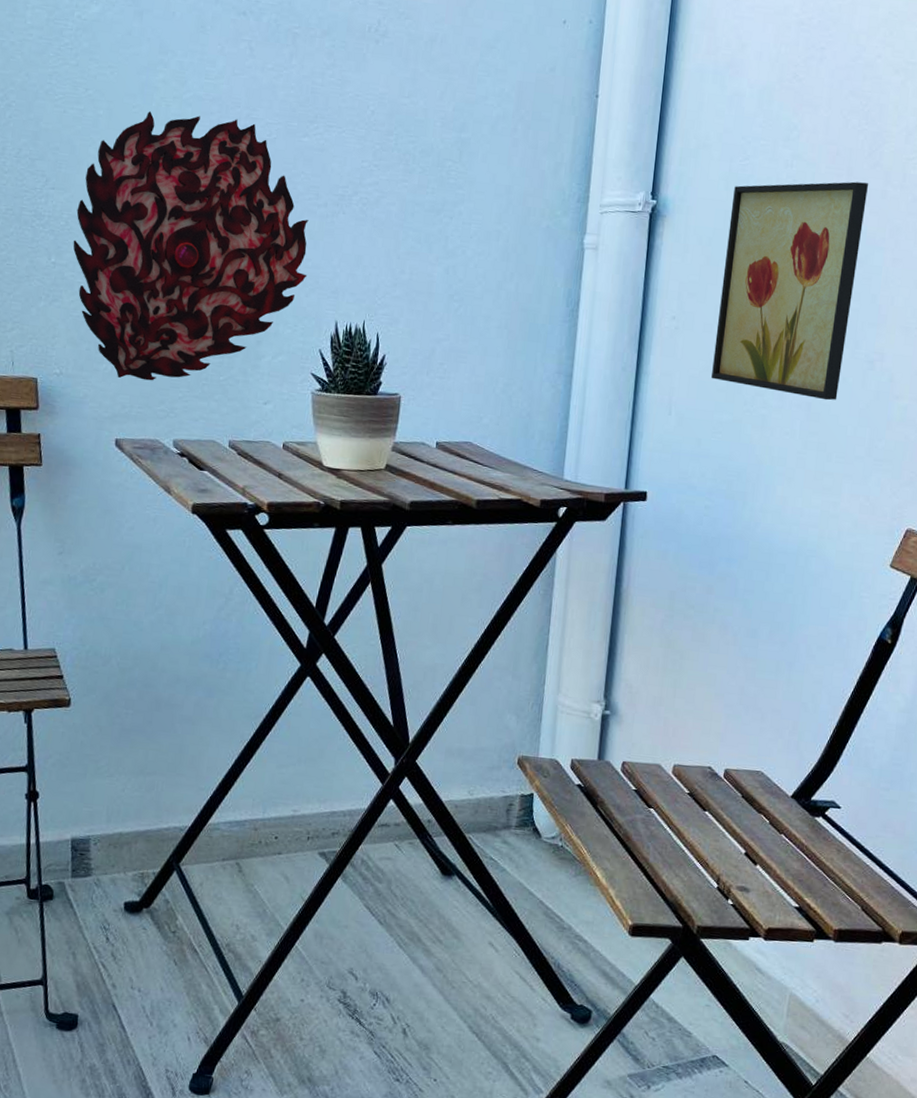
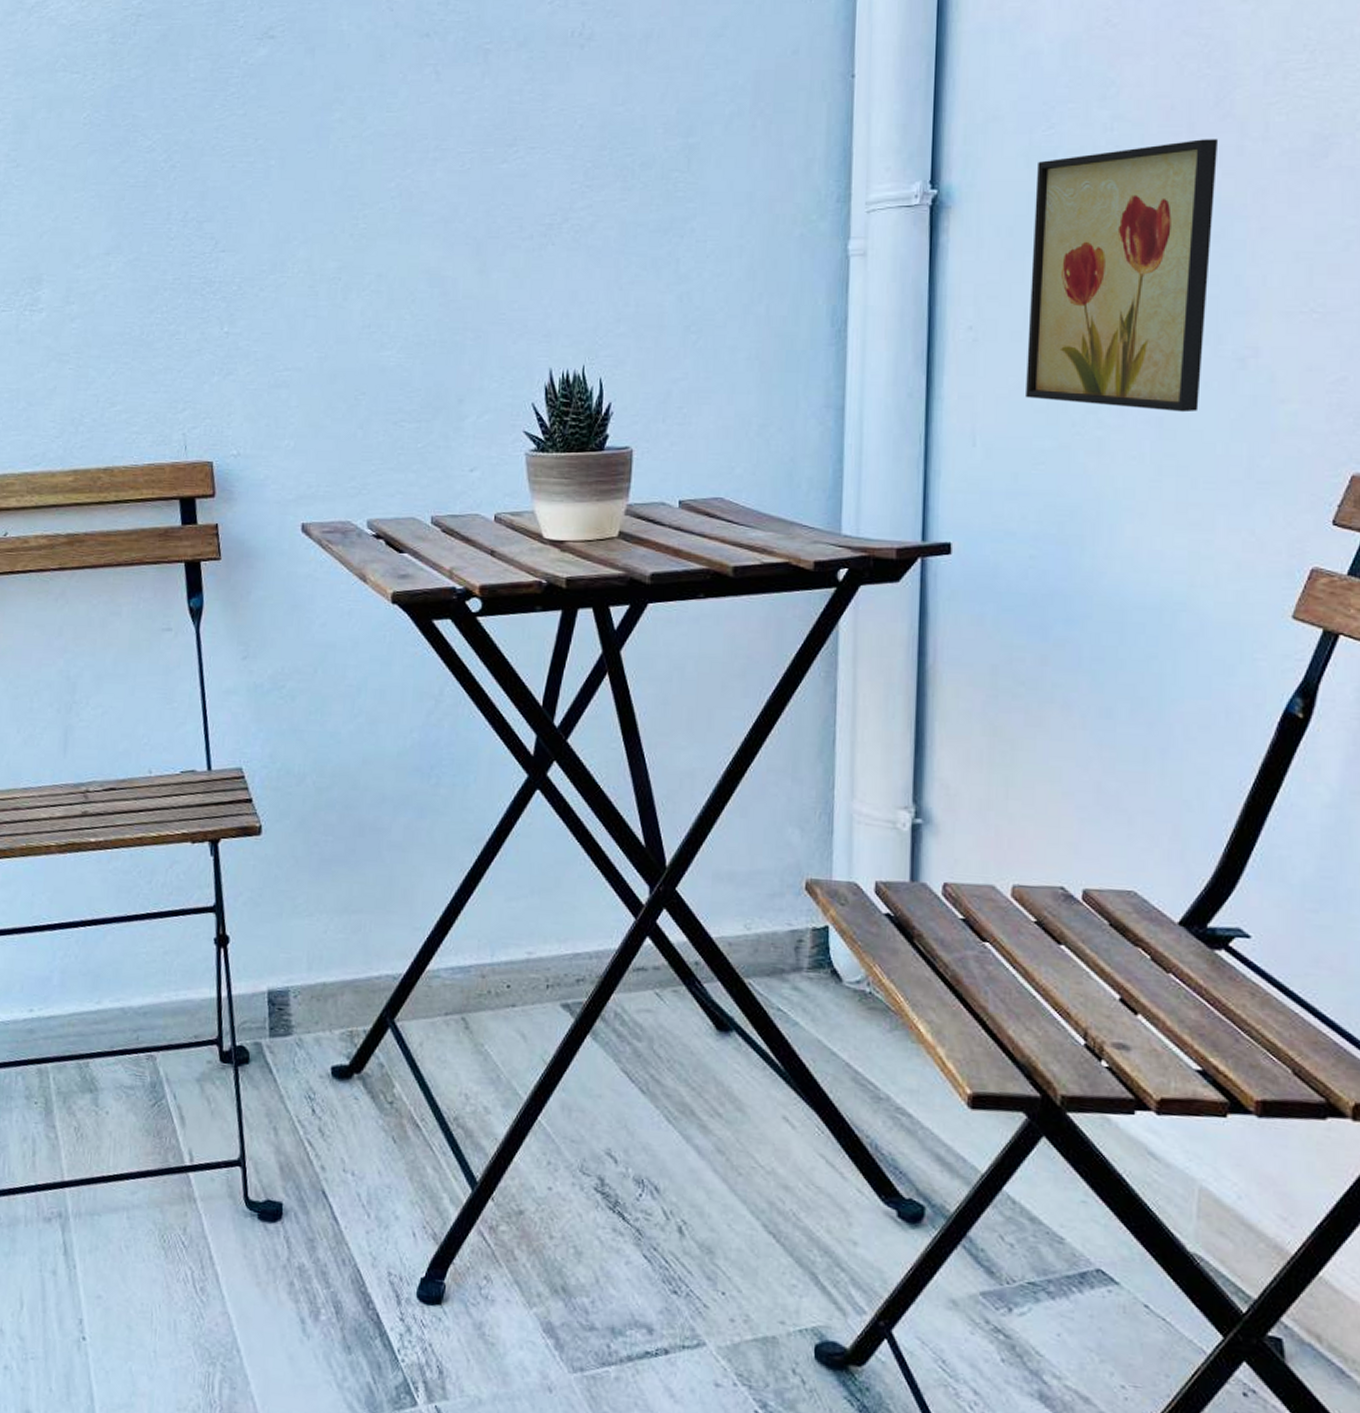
wall ornament: present [73,111,309,381] -> none [247,152,514,455]

